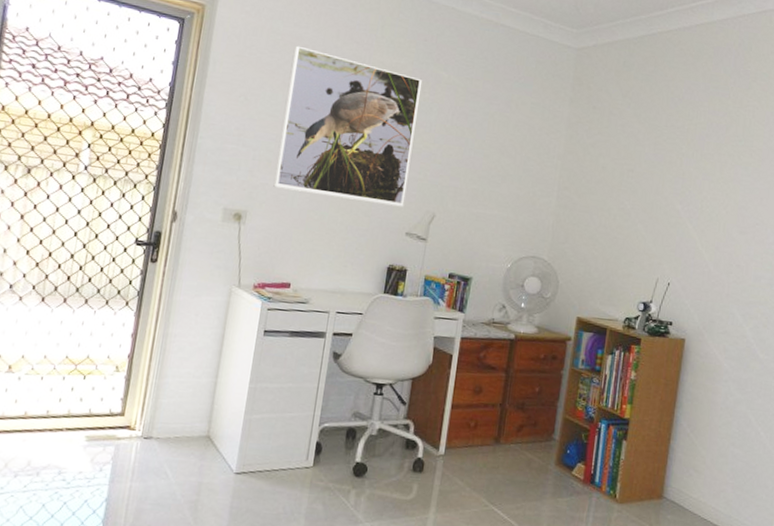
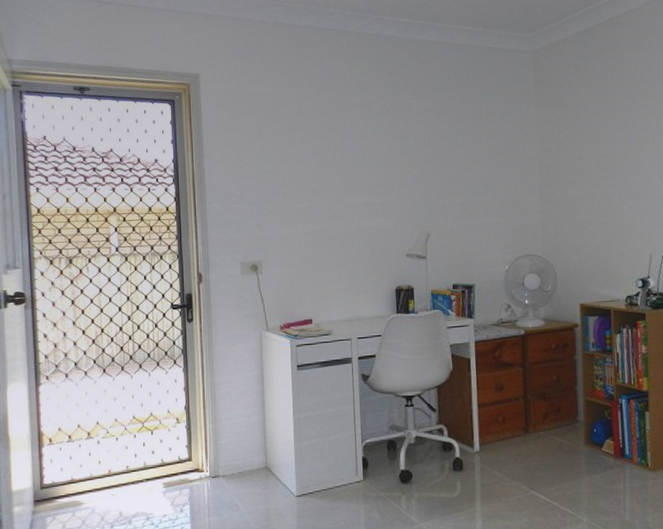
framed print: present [273,45,423,207] -> none [274,103,400,236]

